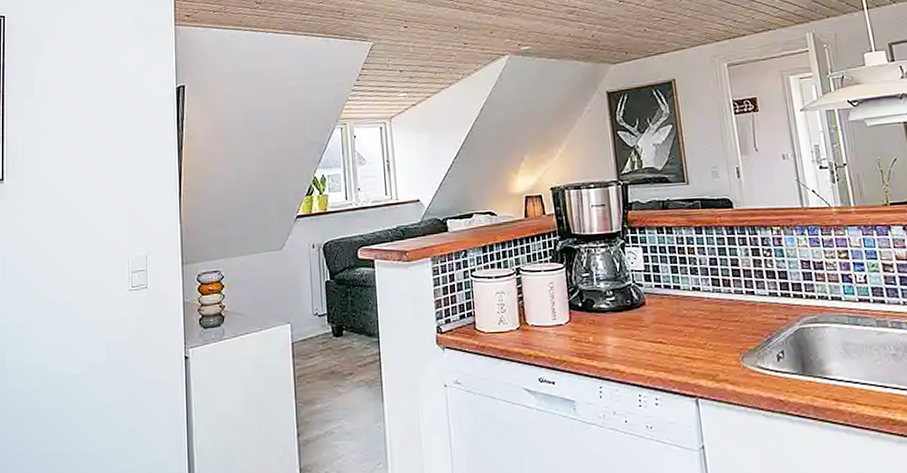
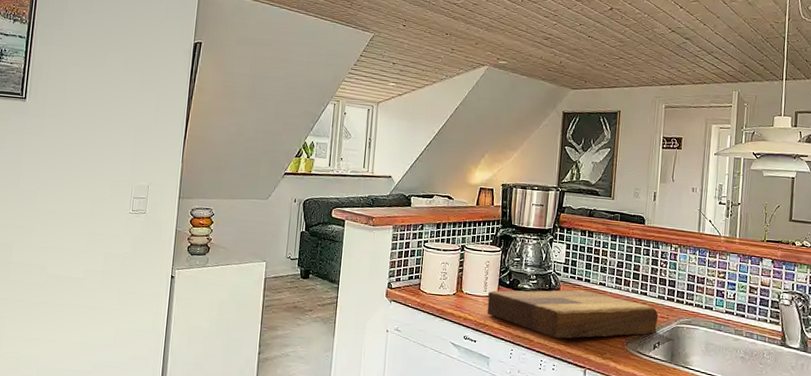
cutting board: none [558,299,778,364] -> present [487,289,659,339]

